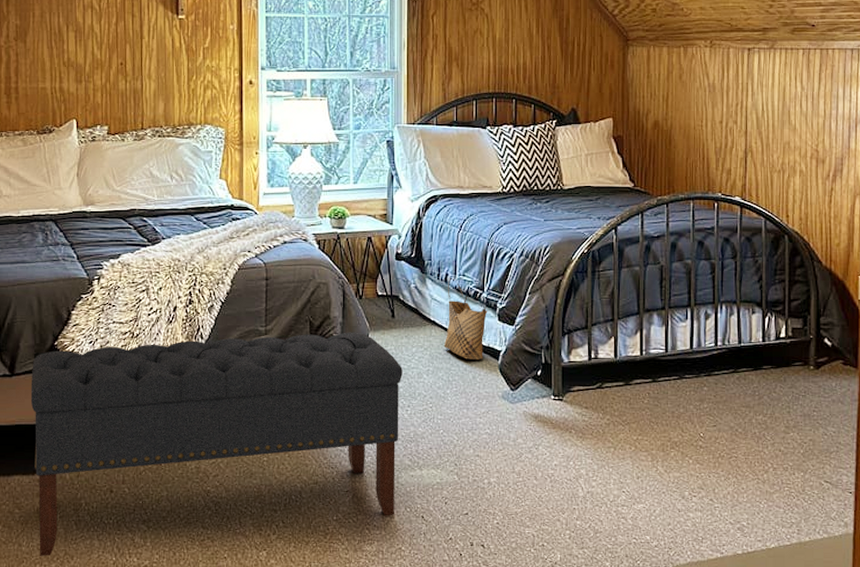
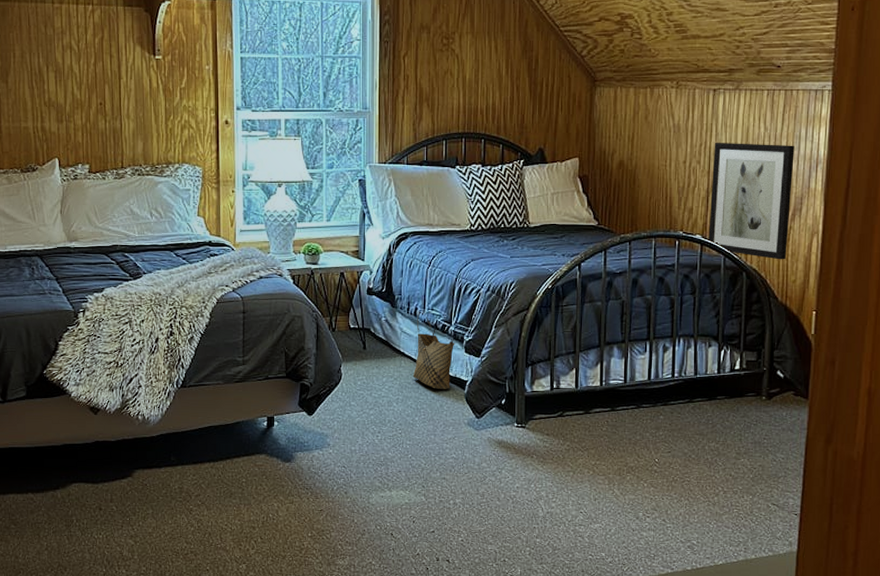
bench: present [30,332,402,556] -> none [22,362,373,568]
wall art: none [748,102,833,222] -> present [708,143,795,260]

